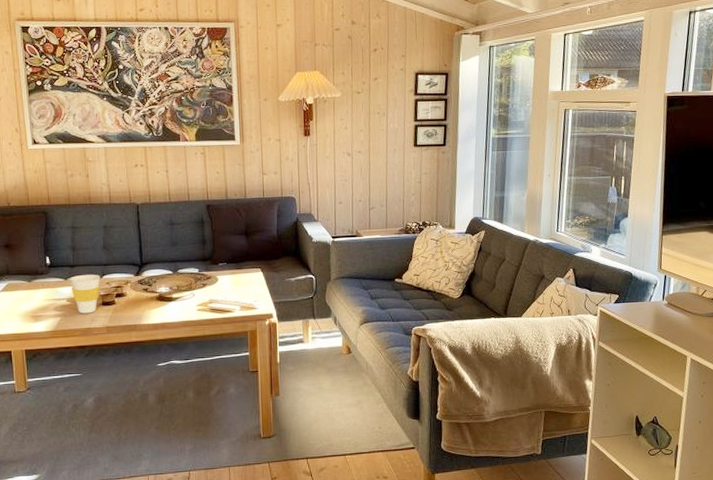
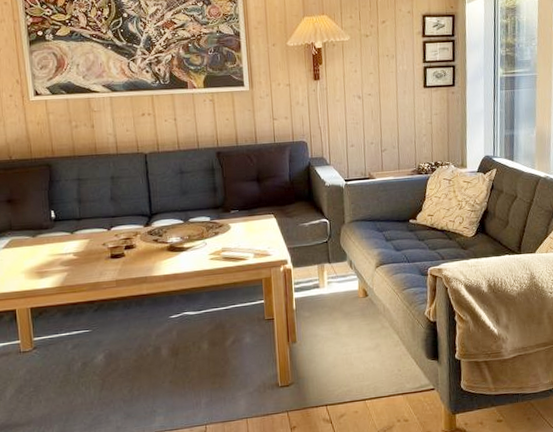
cup: present [70,274,101,314] -> none [76,226,109,268]

